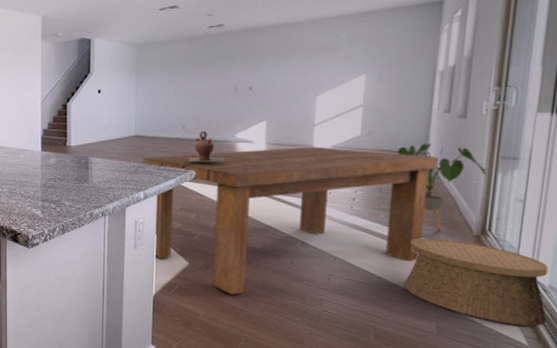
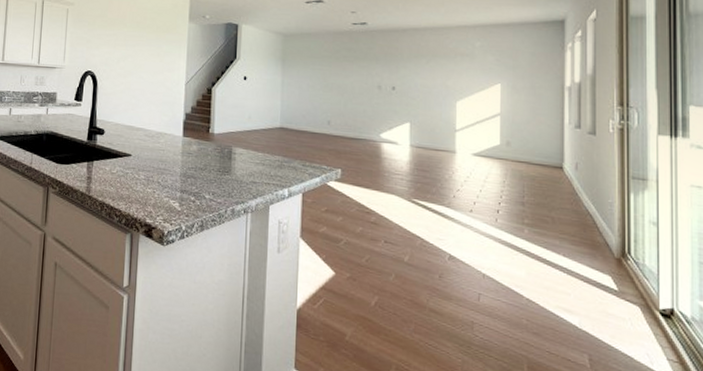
dining table: present [143,146,439,295] -> none [288,151,575,312]
ceramic jug: present [189,130,226,163] -> none [334,127,371,162]
house plant: present [397,143,486,231] -> none [535,157,619,251]
basket: present [405,238,549,327] -> none [554,258,694,363]

